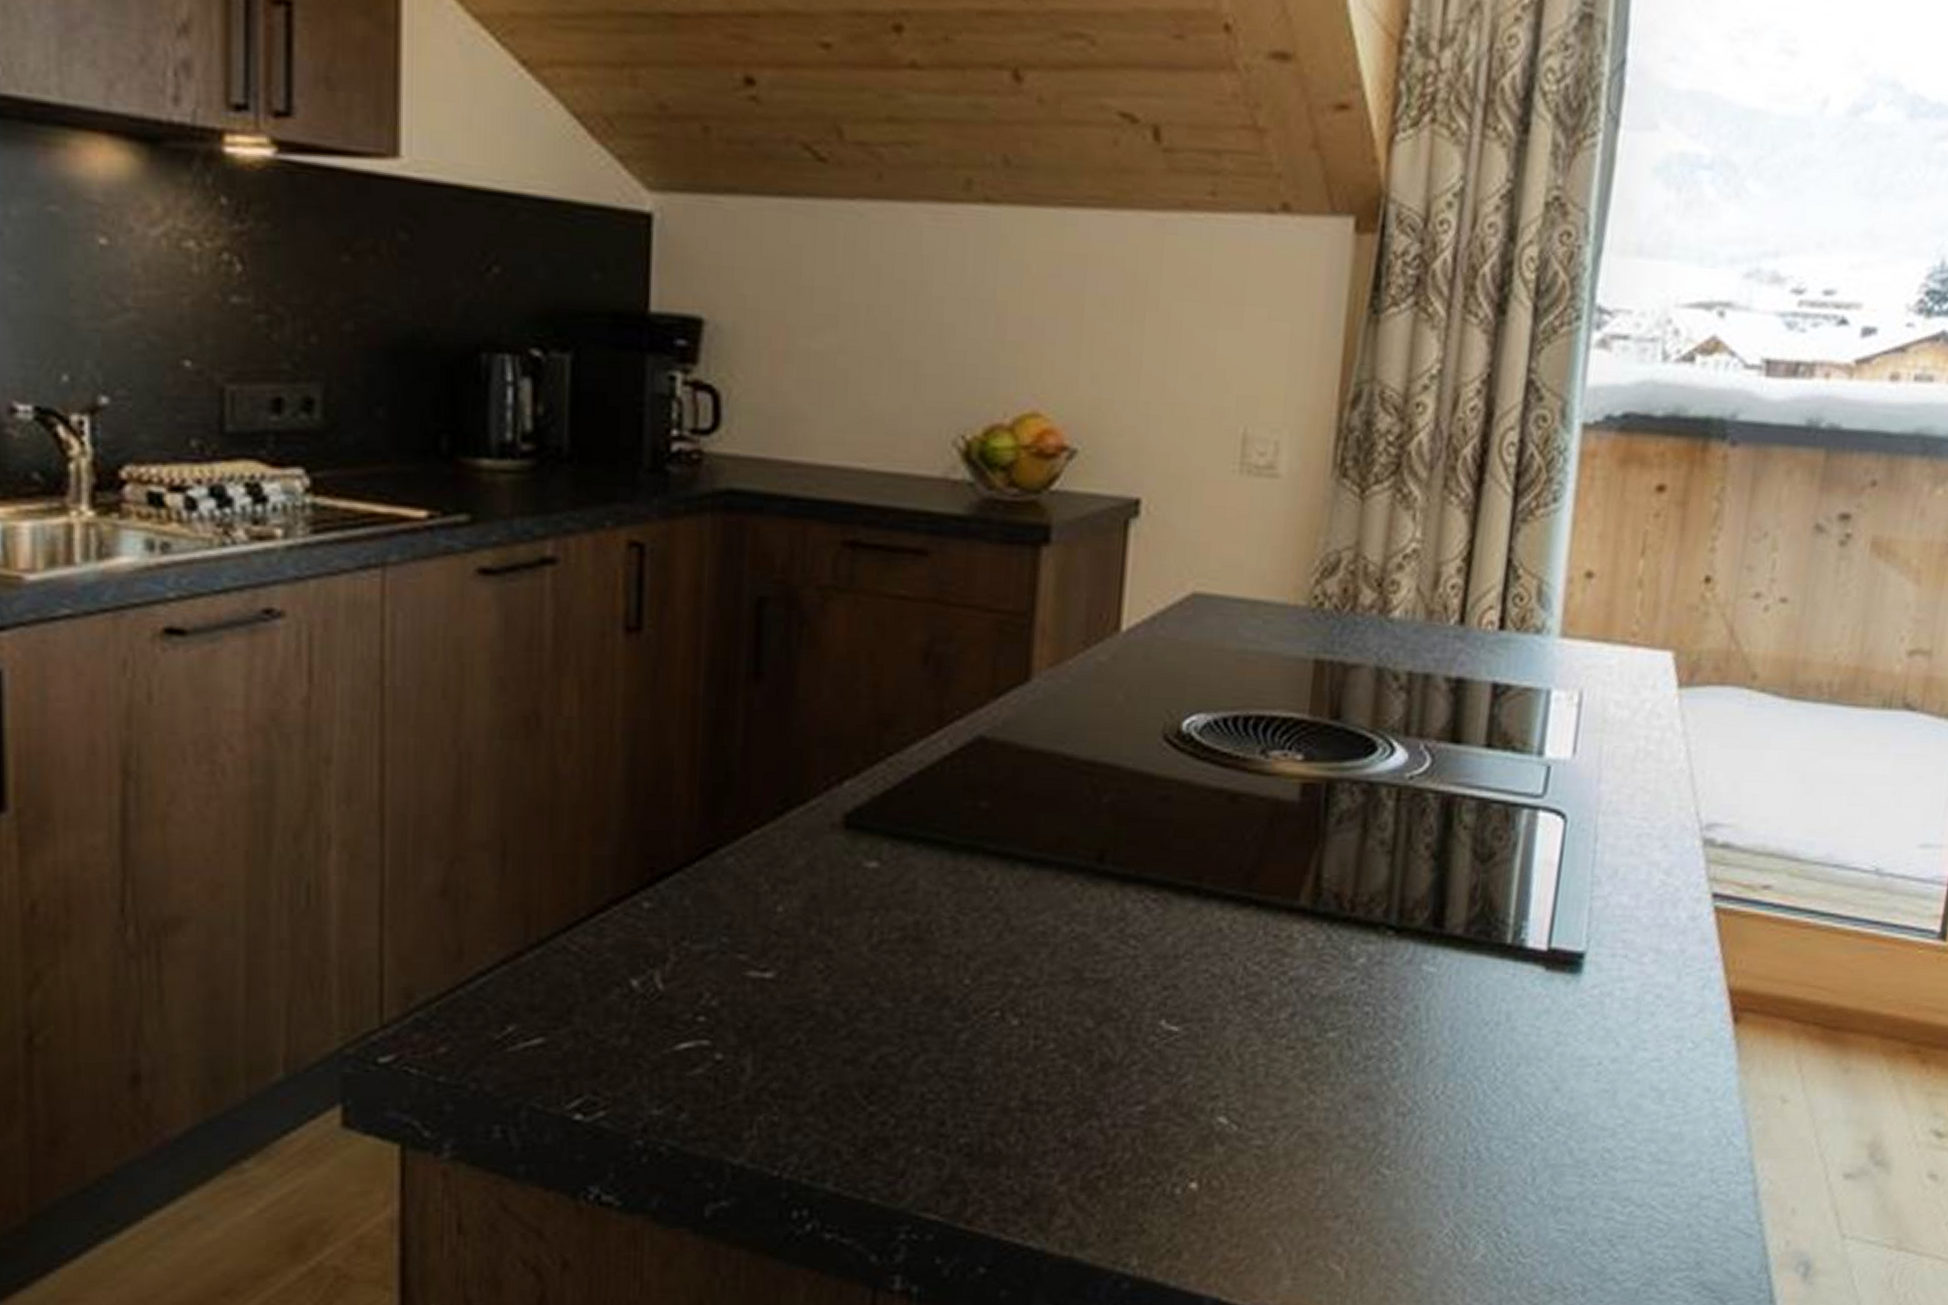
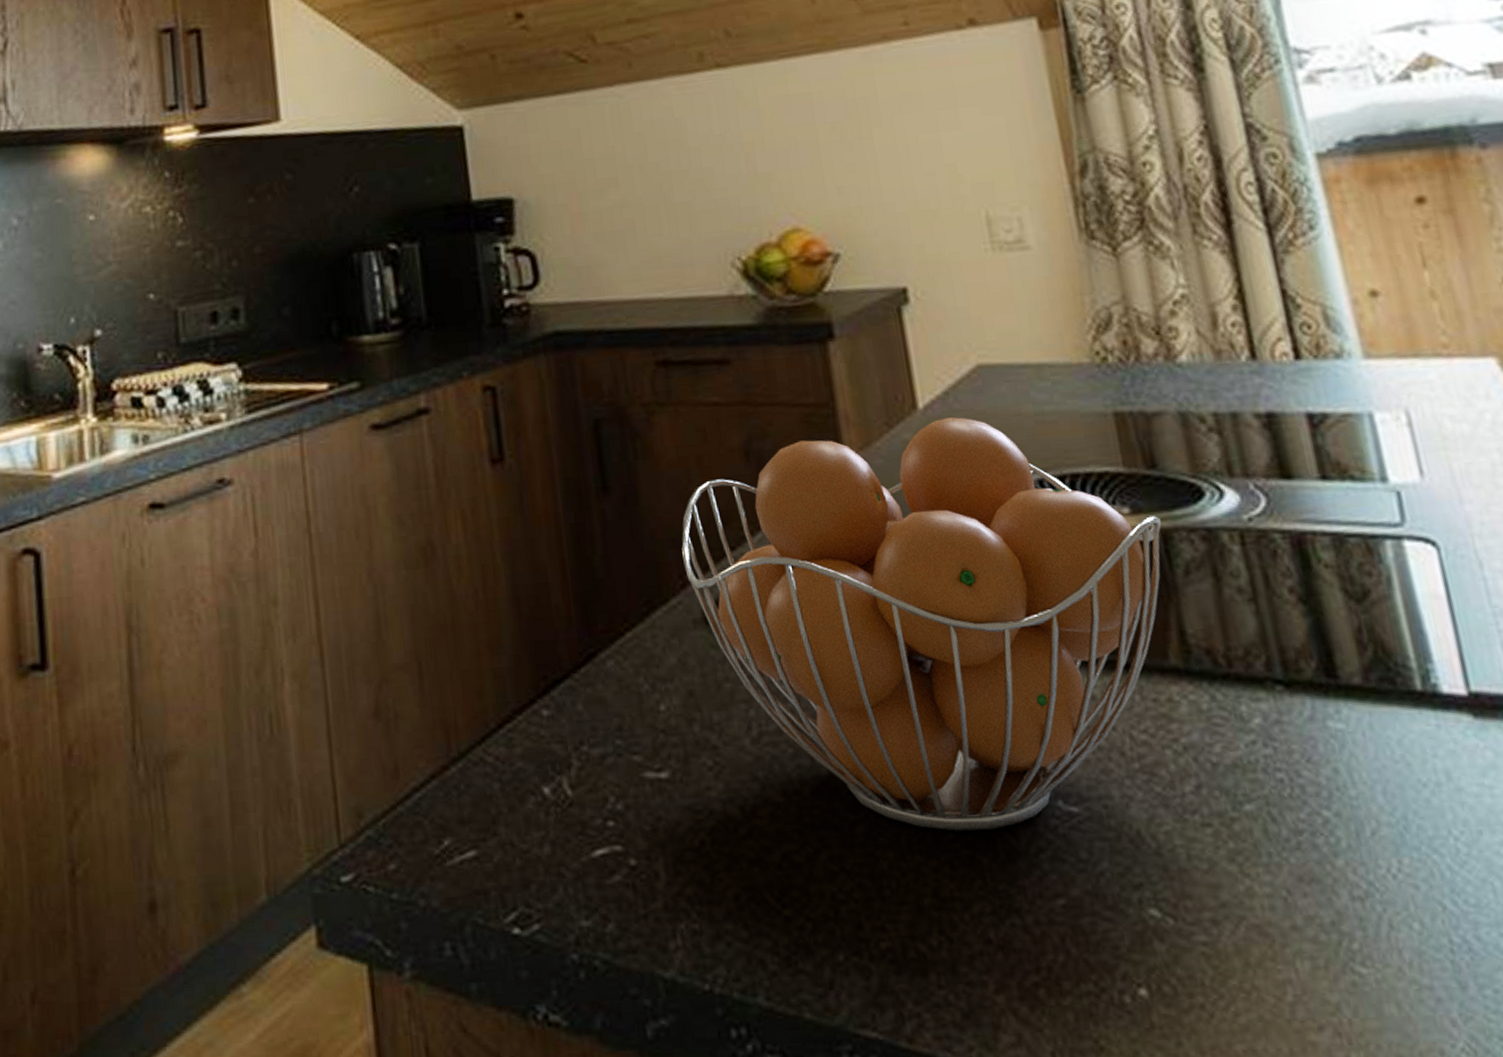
fruit basket: none [832,644,1329,1043] -> present [681,417,1162,831]

